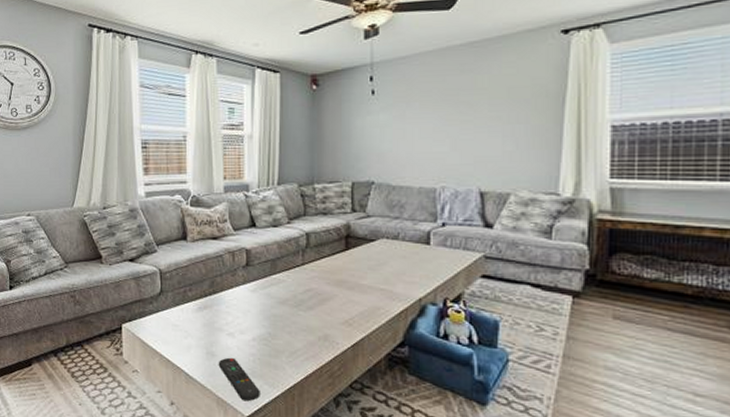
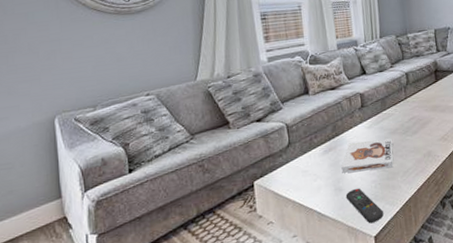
board game: none [216,304,280,344] -> present [341,138,394,173]

